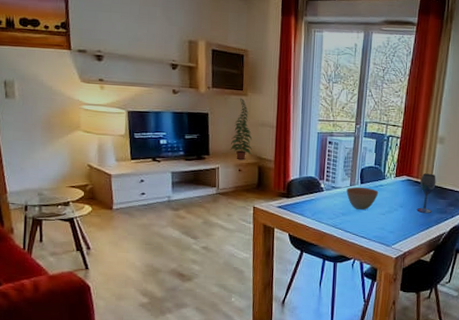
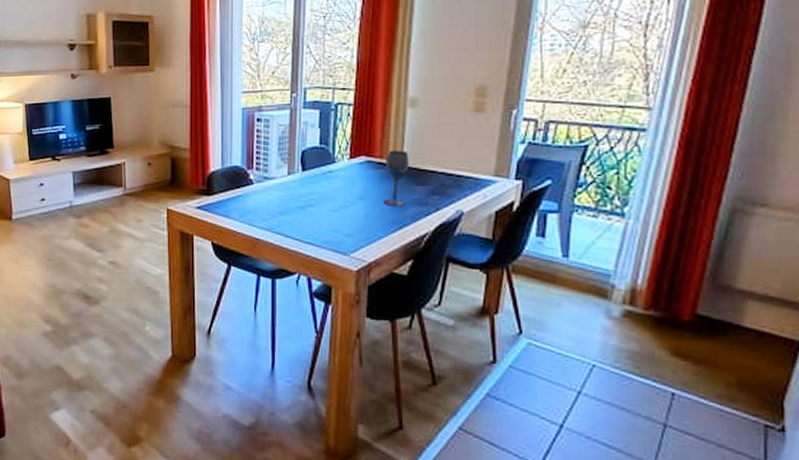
plant: present [230,98,252,159] -> none [137,75,163,150]
bowl: present [346,186,379,210] -> none [283,175,328,206]

